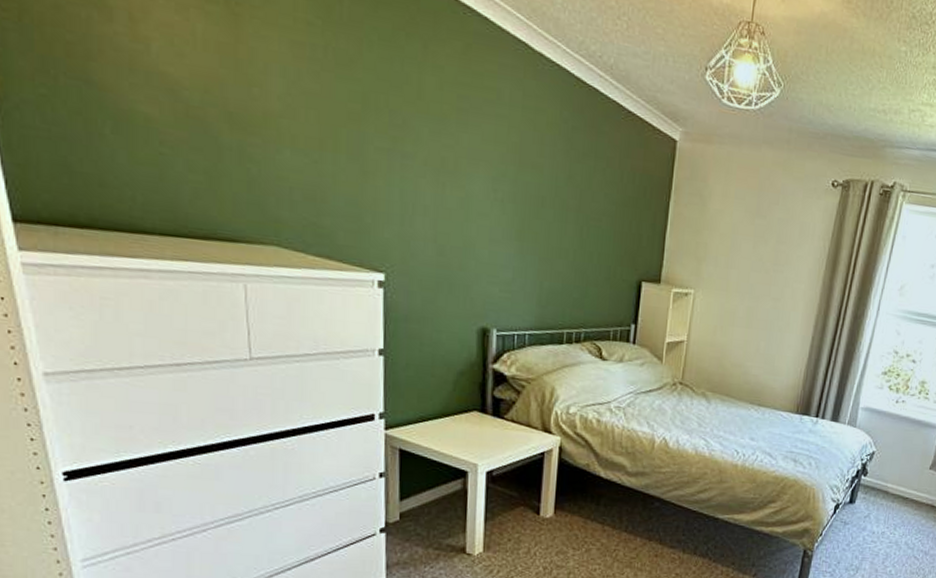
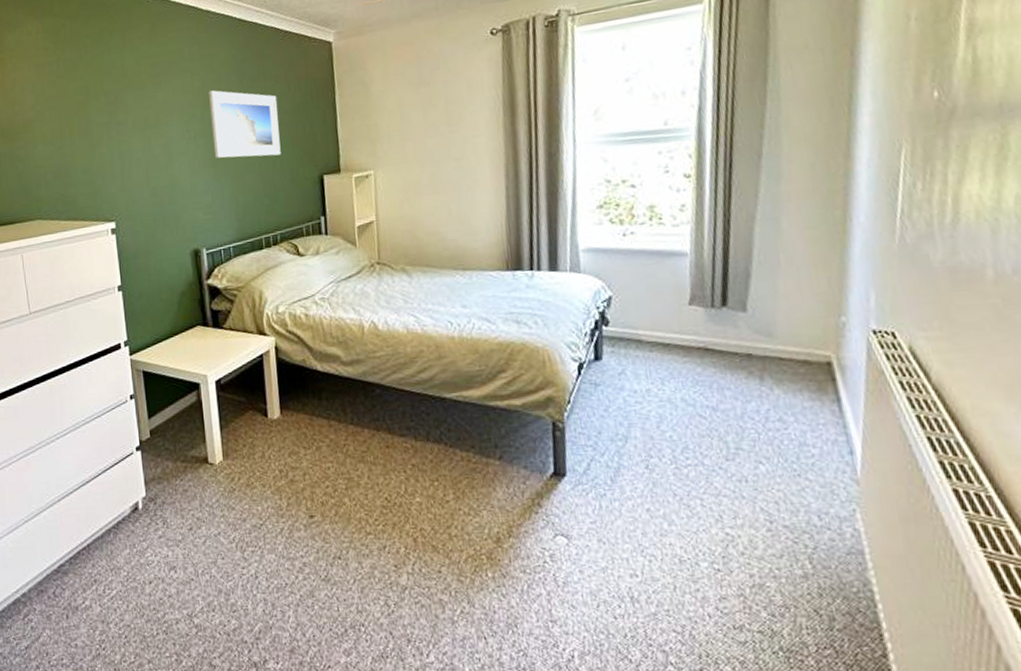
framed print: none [523,151,606,248] -> present [209,90,281,158]

